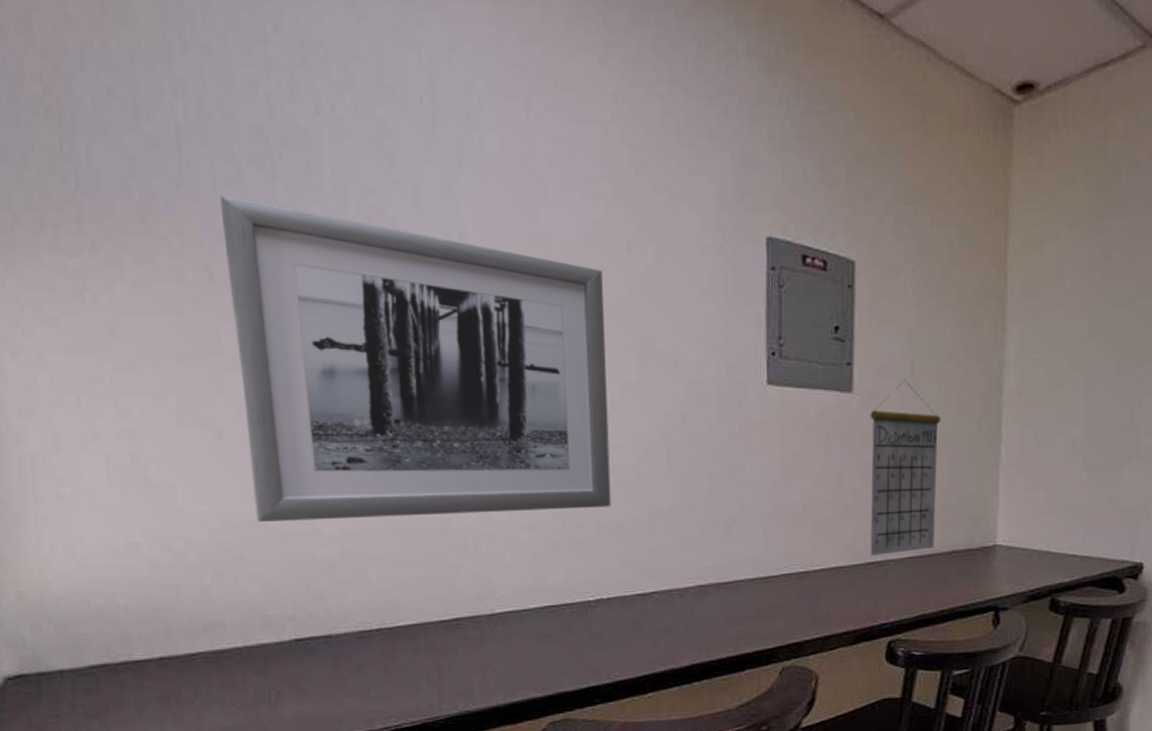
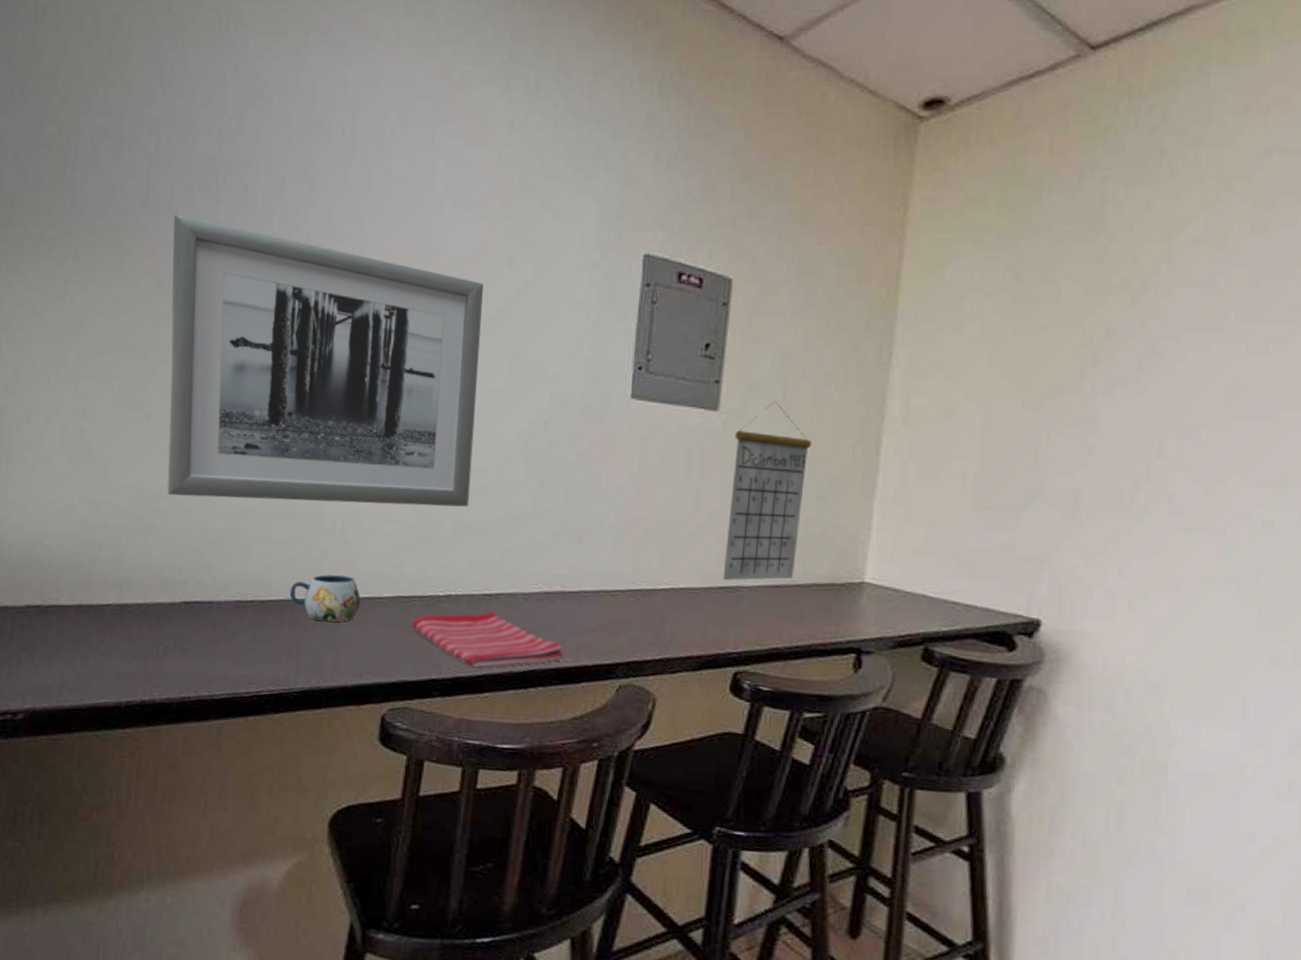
mug: none [421,591,504,643] -> present [289,574,361,623]
dish towel: none [563,611,725,669] -> present [411,611,564,668]

